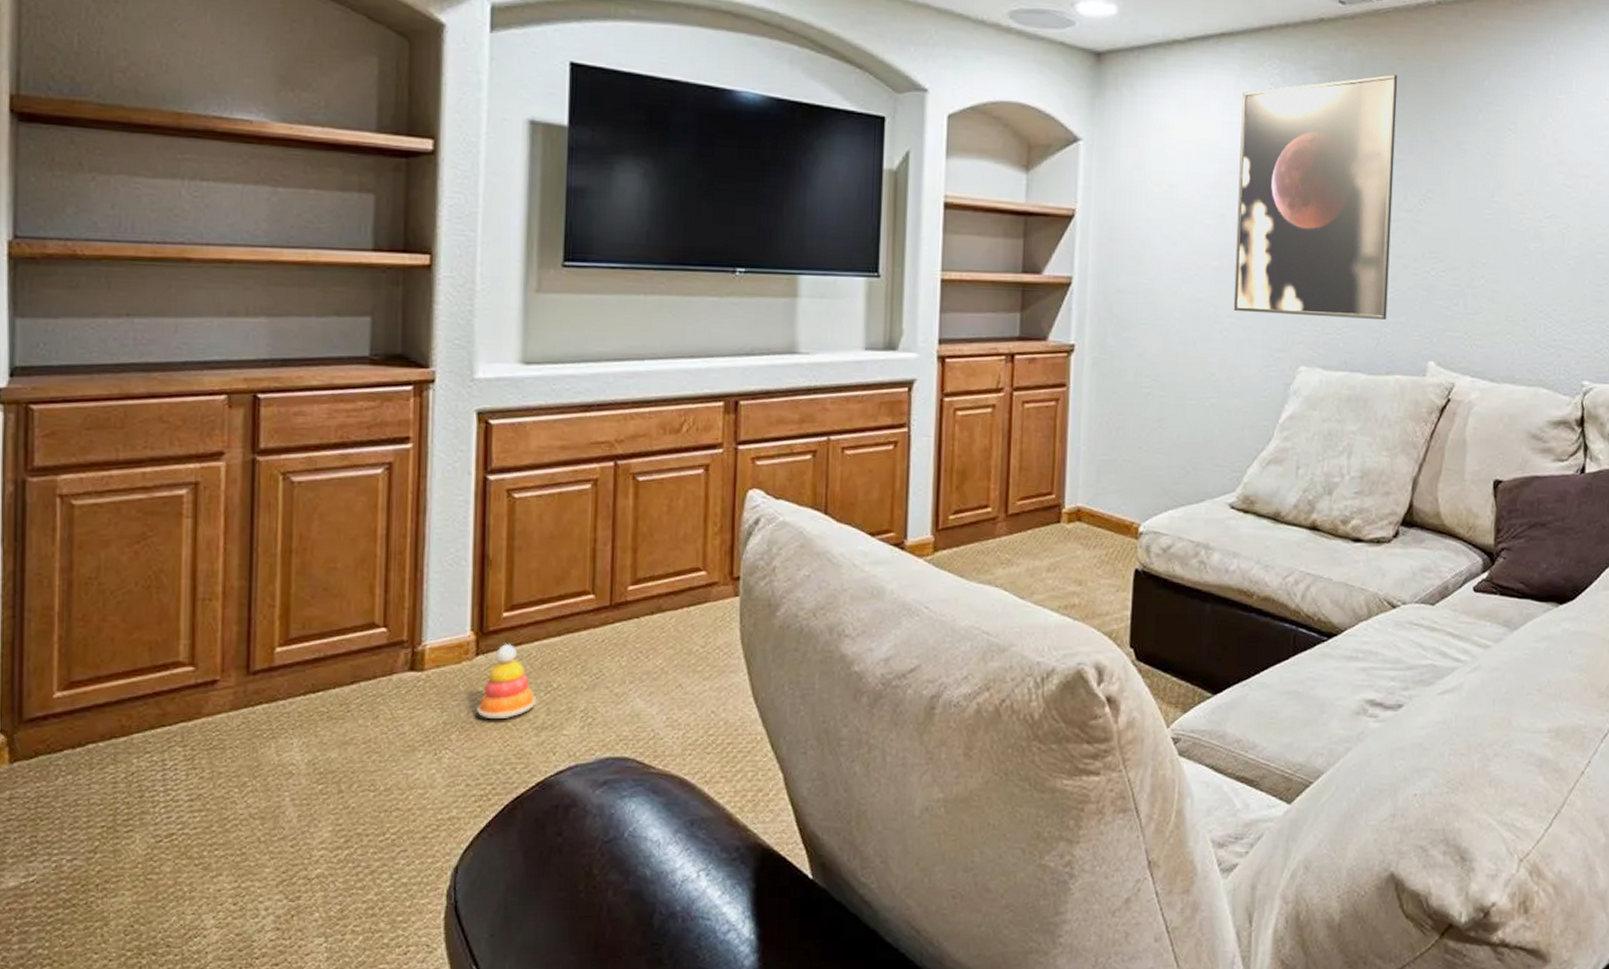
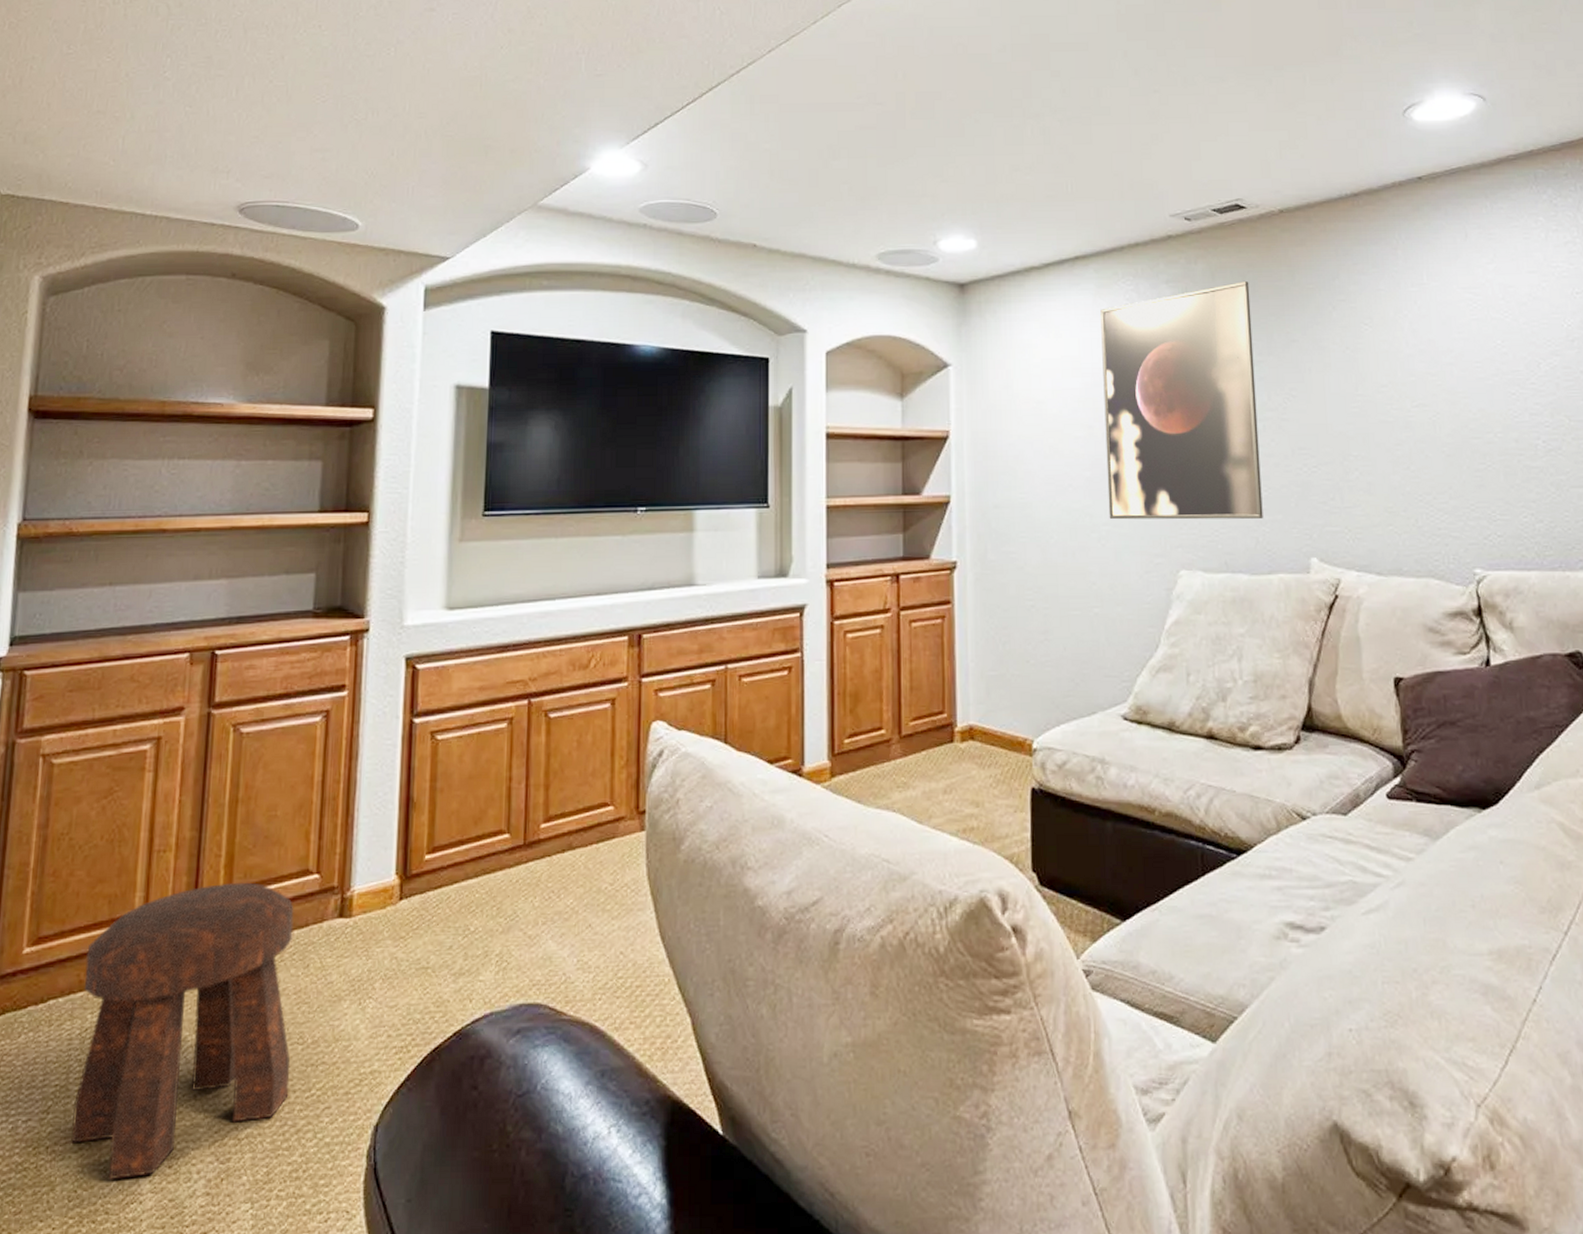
stool: none [123,633,362,916] -> present [71,882,294,1181]
stacking toy: present [477,644,537,718] -> none [399,887,455,965]

